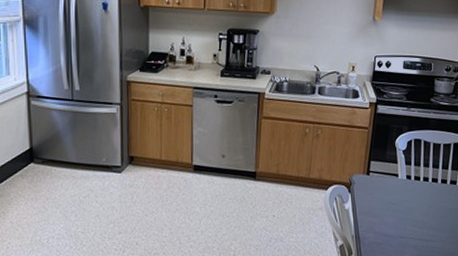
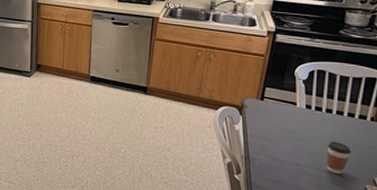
coffee cup: none [426,209,446,242] -> present [326,141,351,175]

